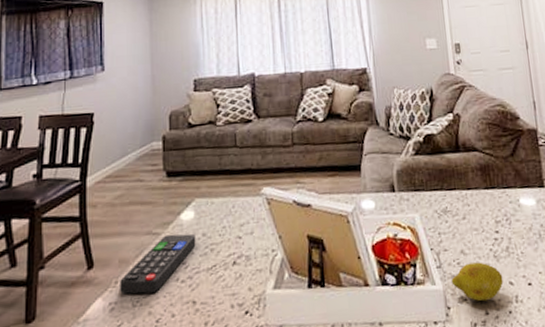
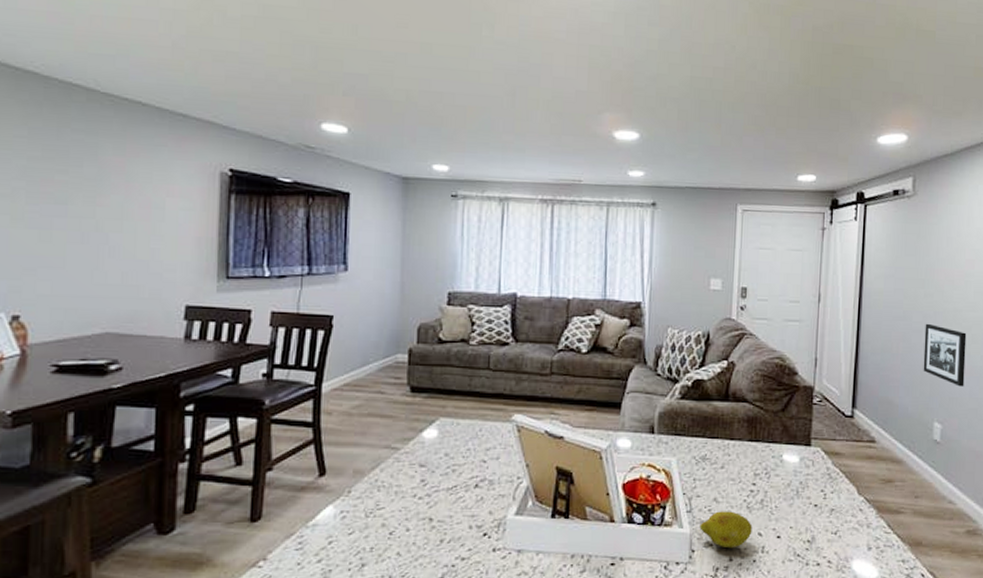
remote control: present [120,234,196,294] -> none [353,450,437,506]

